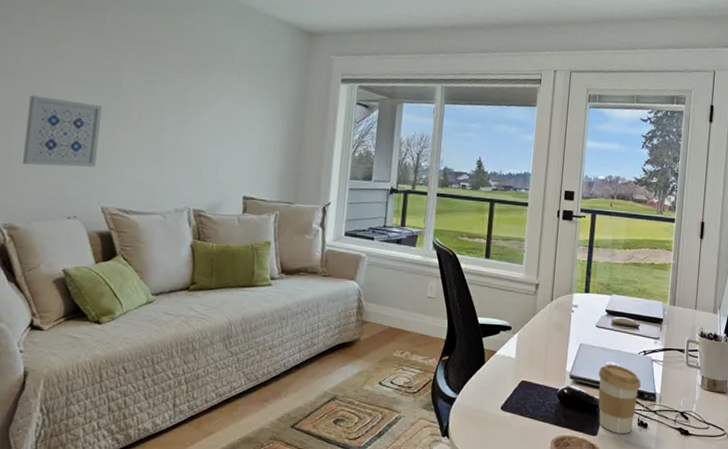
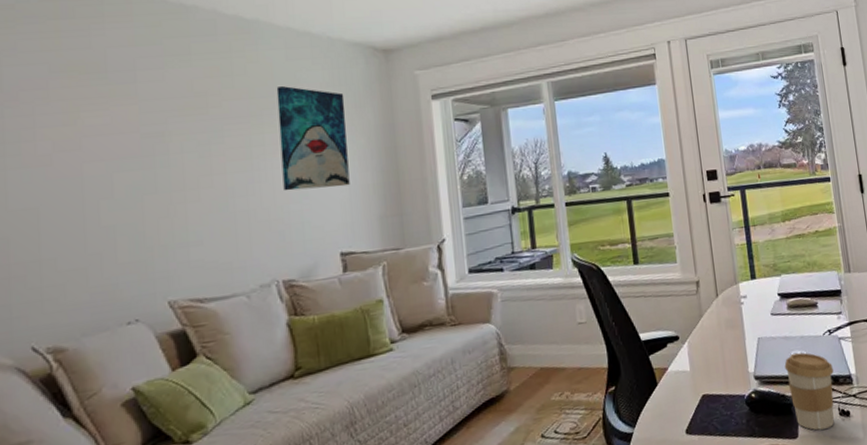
wall art: present [23,95,103,167] -> none [56,180,154,270]
wall art: none [207,48,269,142] -> present [276,86,350,191]

